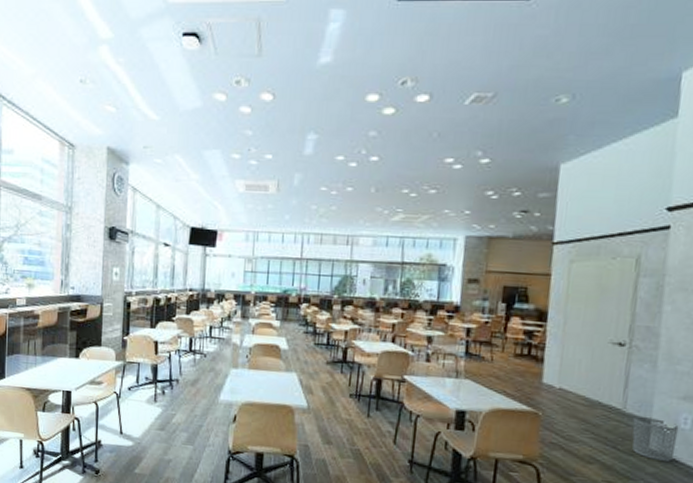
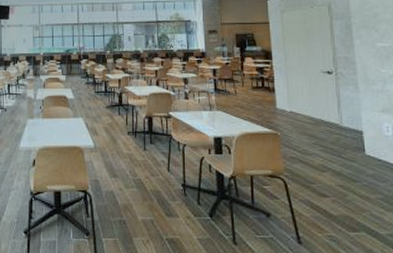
waste bin: present [632,416,679,462] -> none [349,129,385,163]

